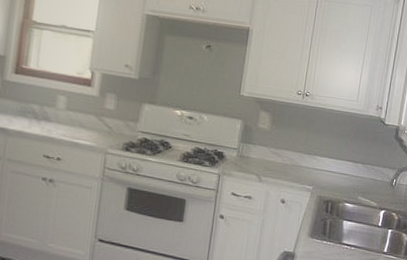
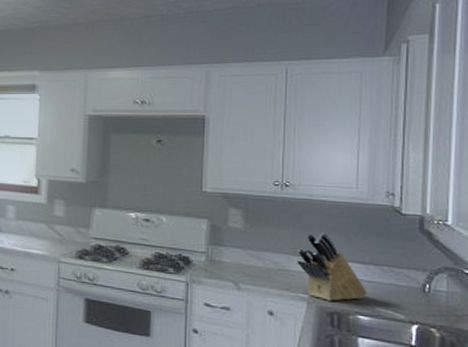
knife block: none [307,136,354,192] -> present [297,233,368,301]

